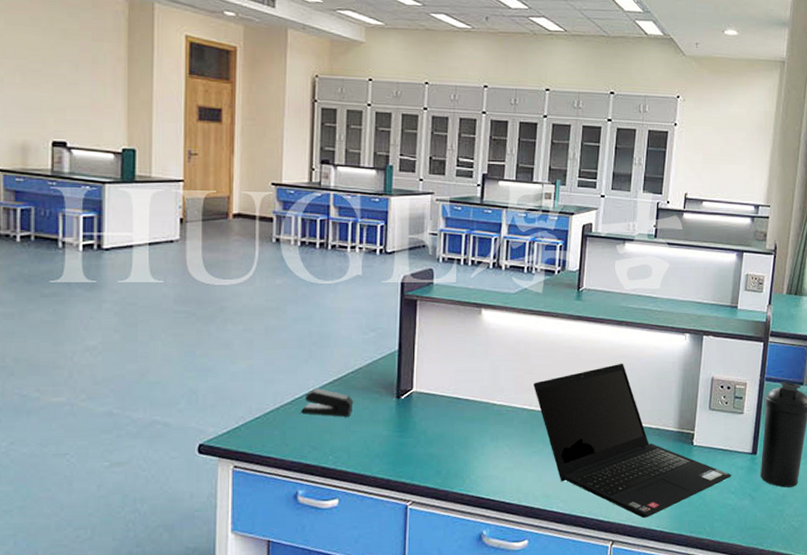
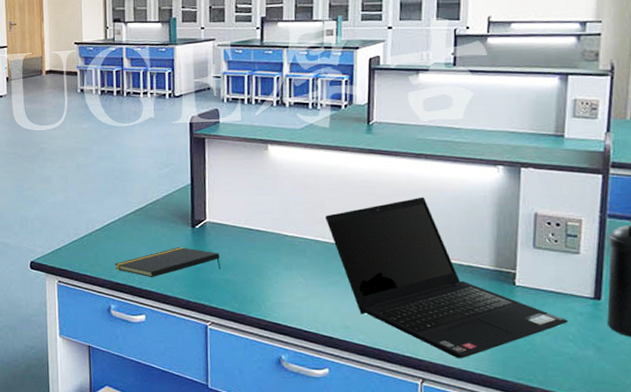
stapler: present [301,388,354,417] -> none [109,217,154,243]
notepad: none [305,420,425,457] -> present [114,247,220,278]

